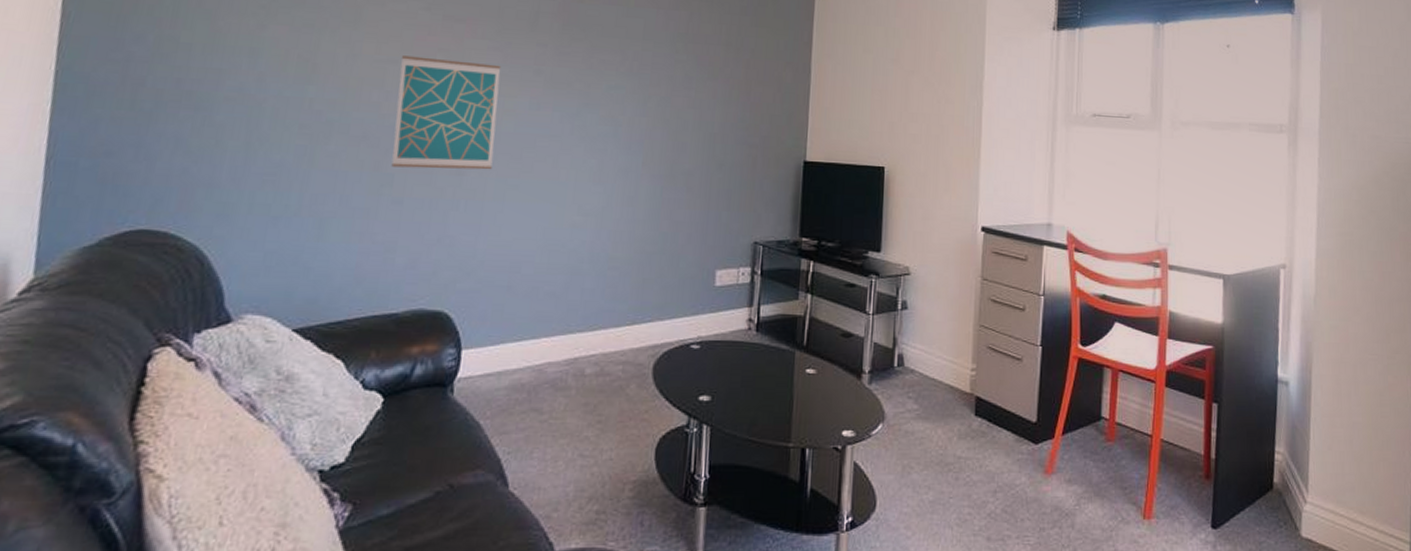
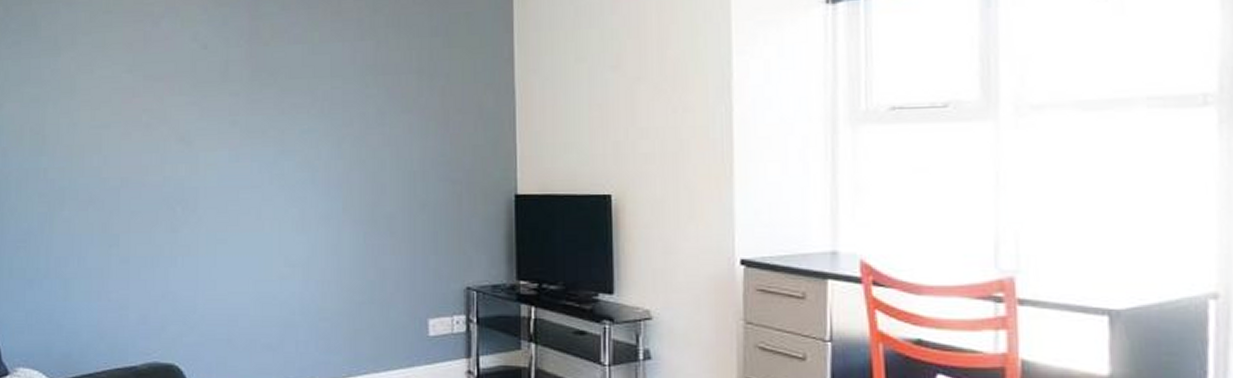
wall art: present [391,55,502,170] -> none [113,119,202,228]

